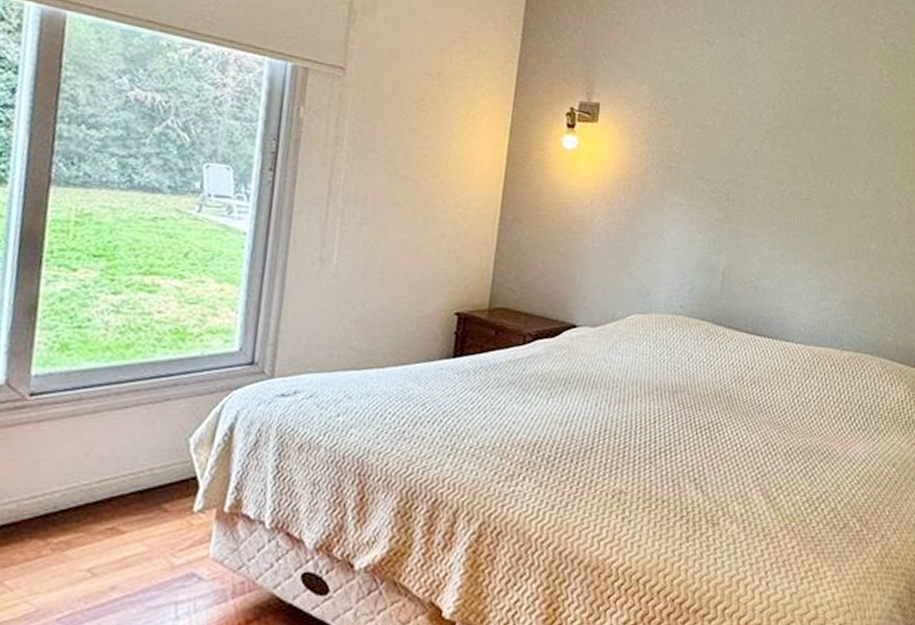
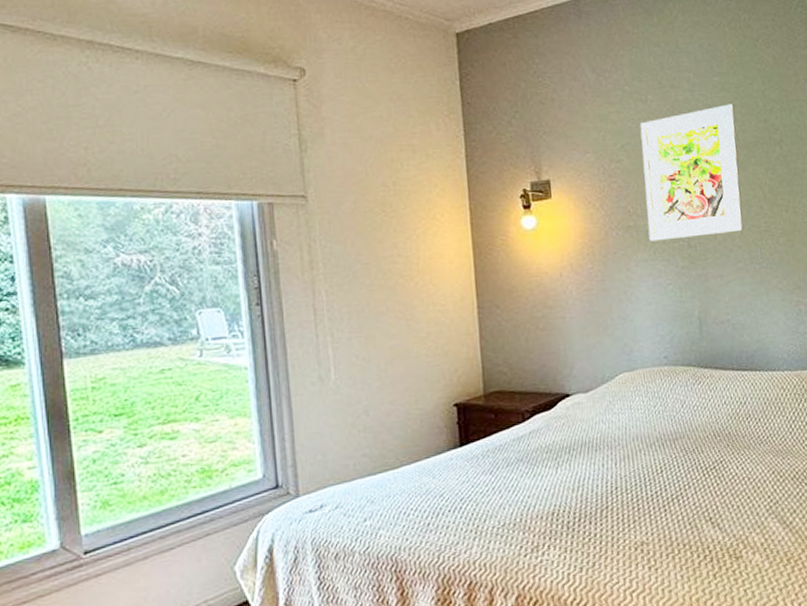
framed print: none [688,64,800,194] -> present [639,103,744,242]

